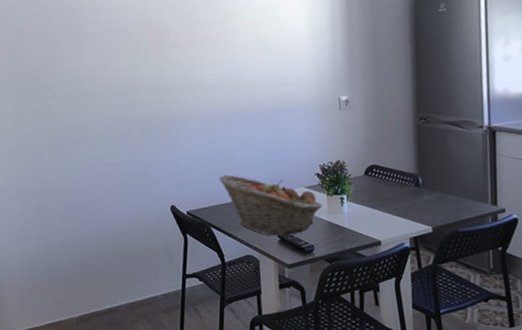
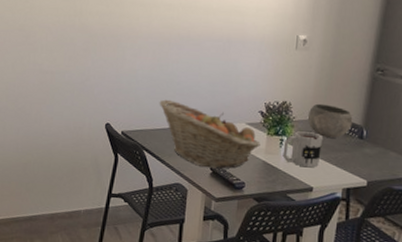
mug: none [344,187,382,222] -> present [282,131,322,168]
bowl: none [362,158,407,190] -> present [307,103,353,138]

